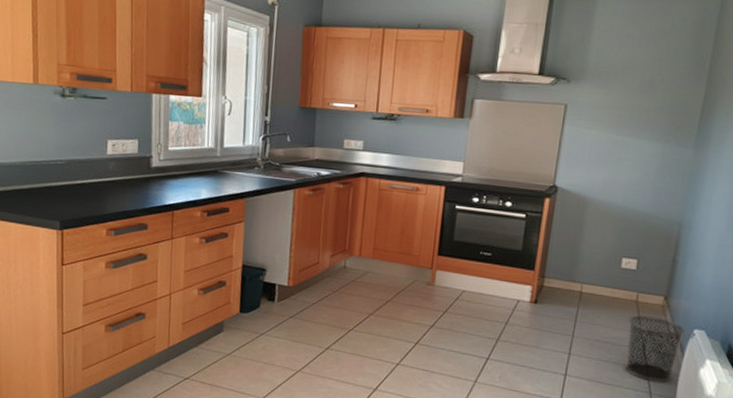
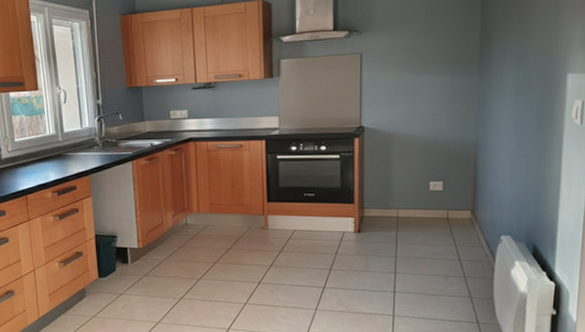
waste bin: present [625,315,686,383] -> none [443,230,494,288]

